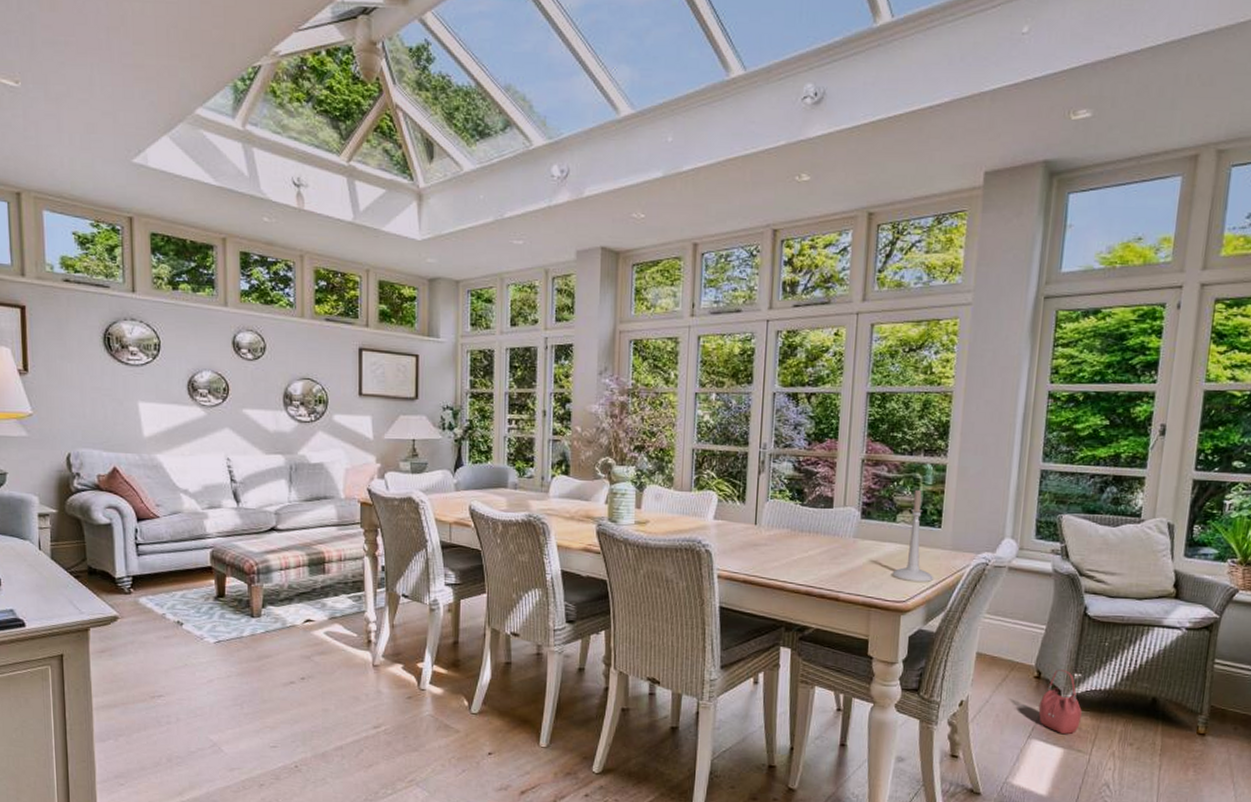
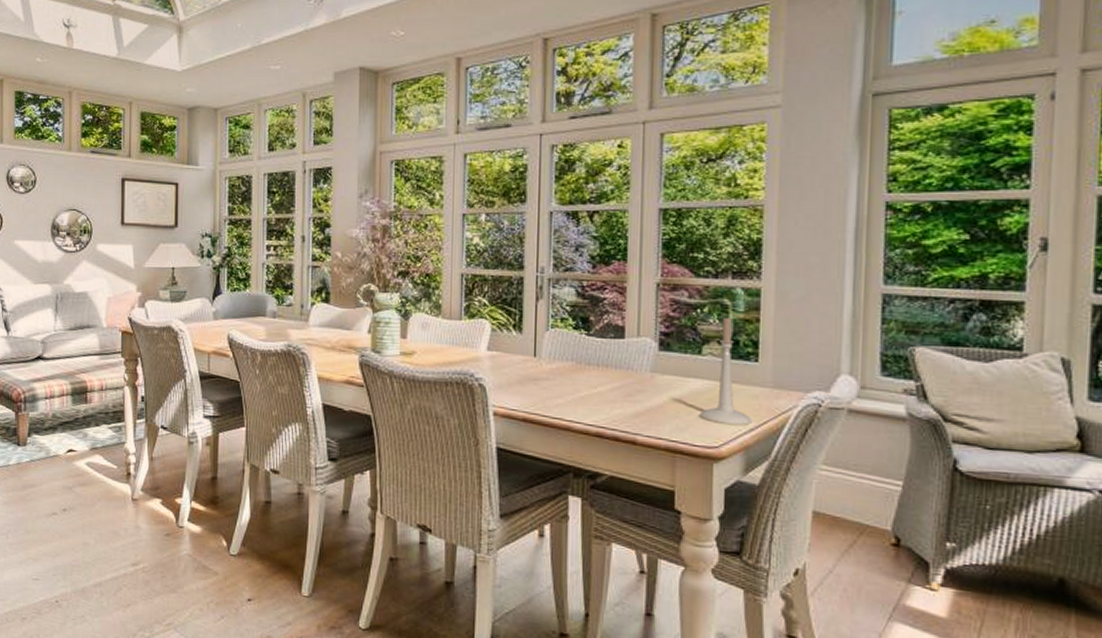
handbag: present [1038,668,1082,735] -> none [900,535,960,619]

